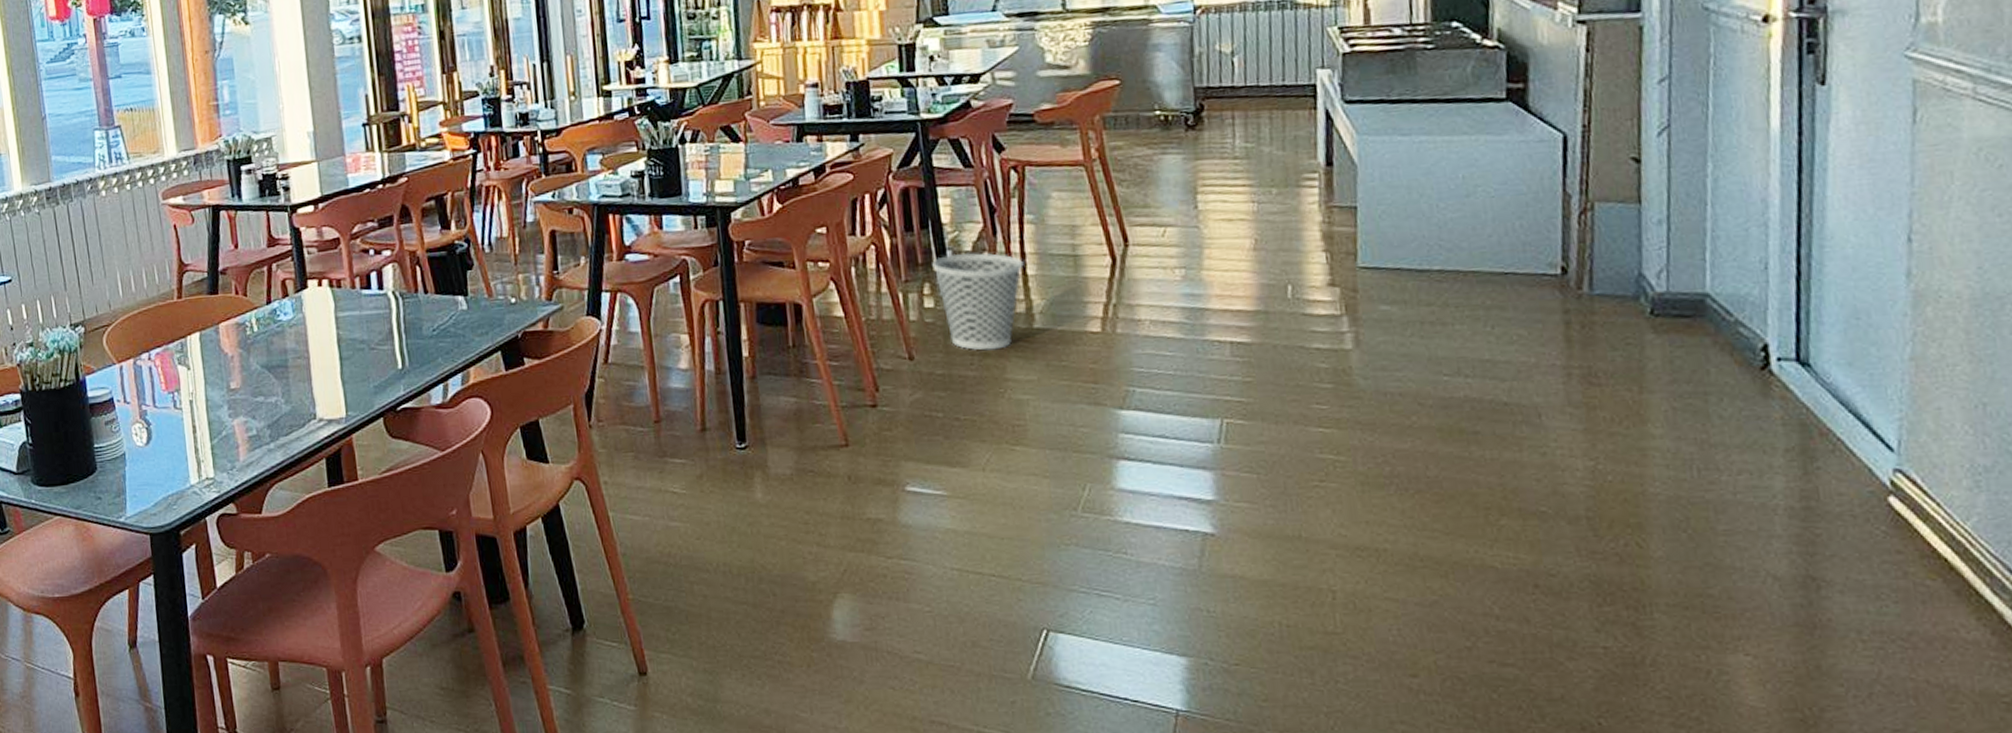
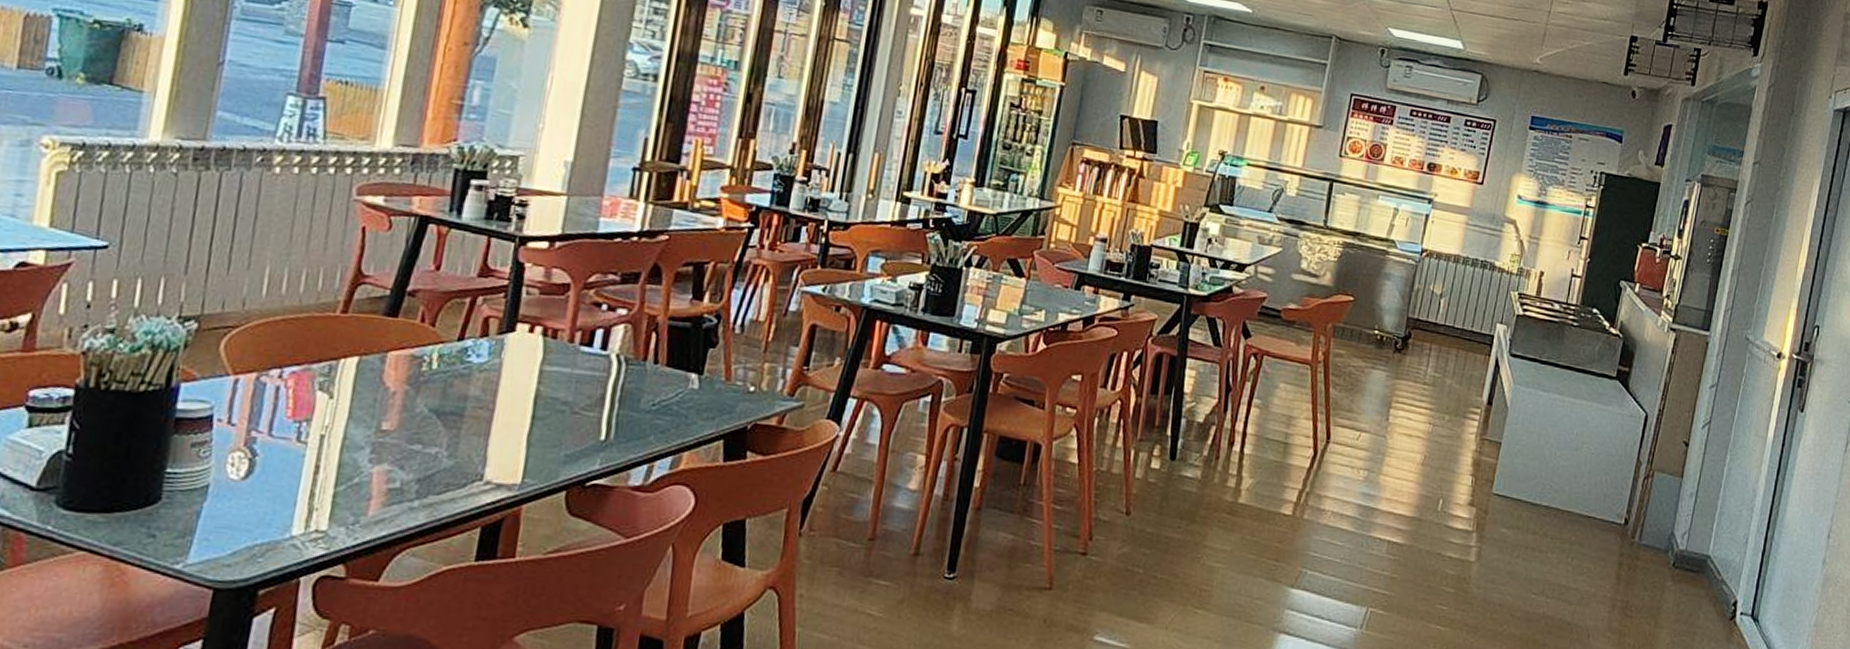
wastebasket: present [932,252,1025,351] -> none [1166,422,1244,517]

